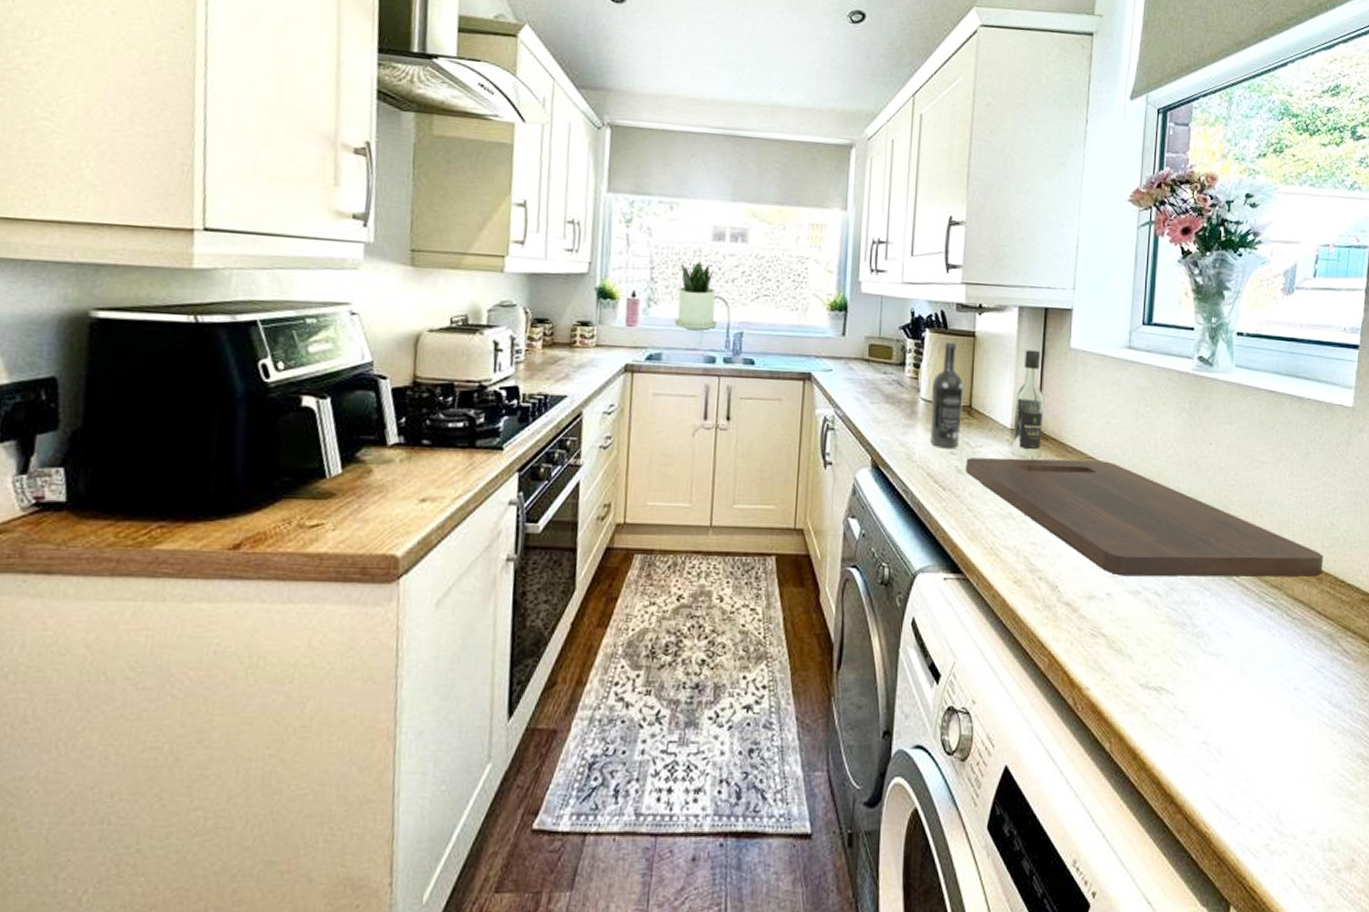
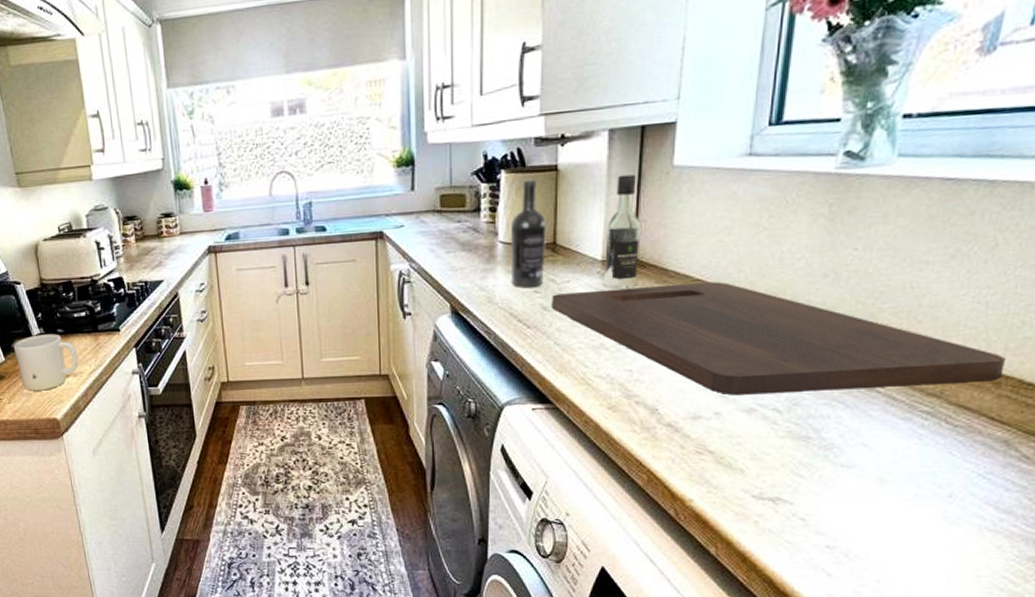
mug: none [357,444,443,517] -> present [13,334,79,391]
planter: present [673,261,718,330] -> none [245,140,287,207]

